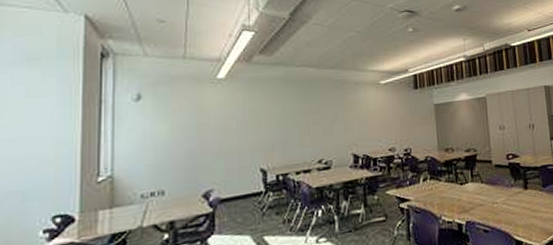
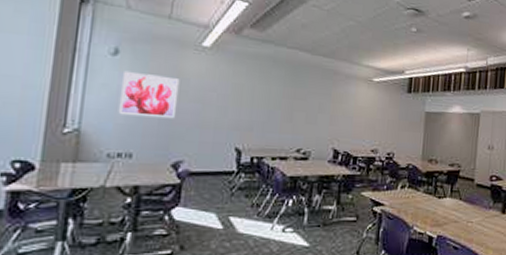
wall art: none [146,112,201,156] -> present [118,70,180,119]

